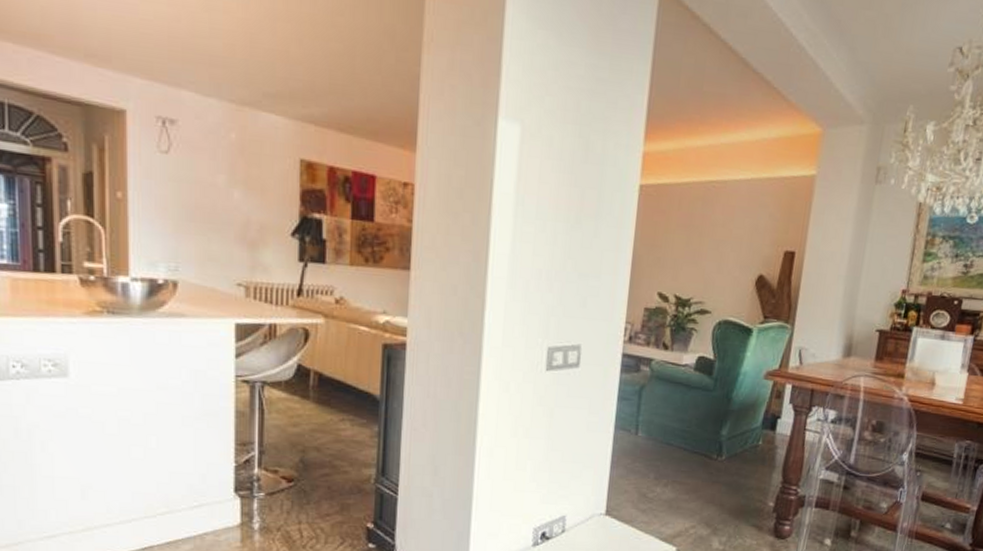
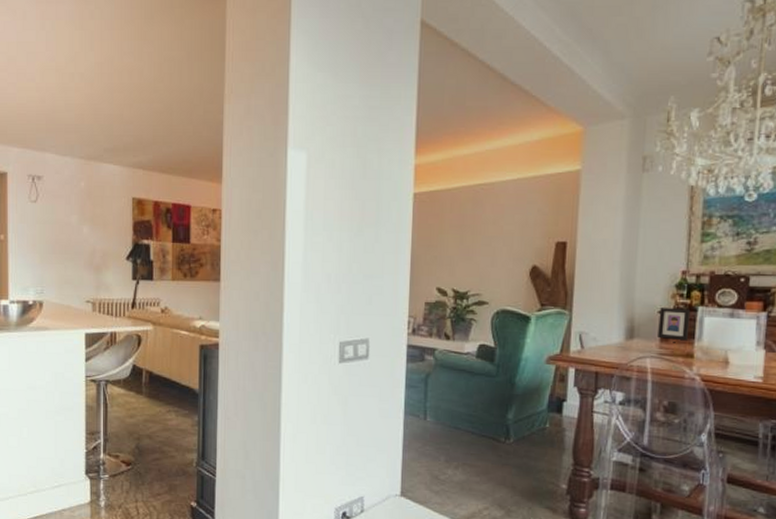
picture frame: none [873,326,906,361] -> present [658,308,691,341]

